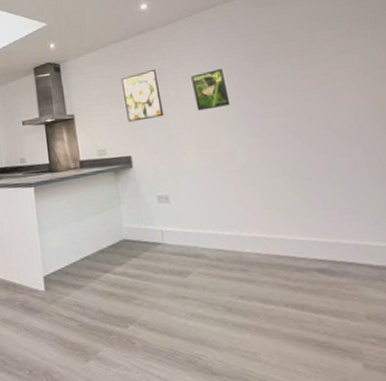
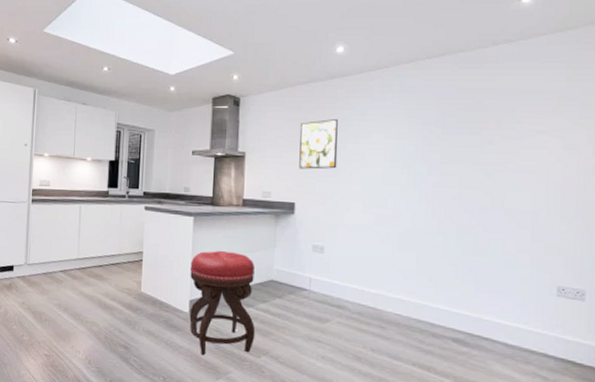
stool: none [38,217,118,337] -> present [189,250,256,356]
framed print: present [191,69,231,111] -> none [372,129,408,170]

